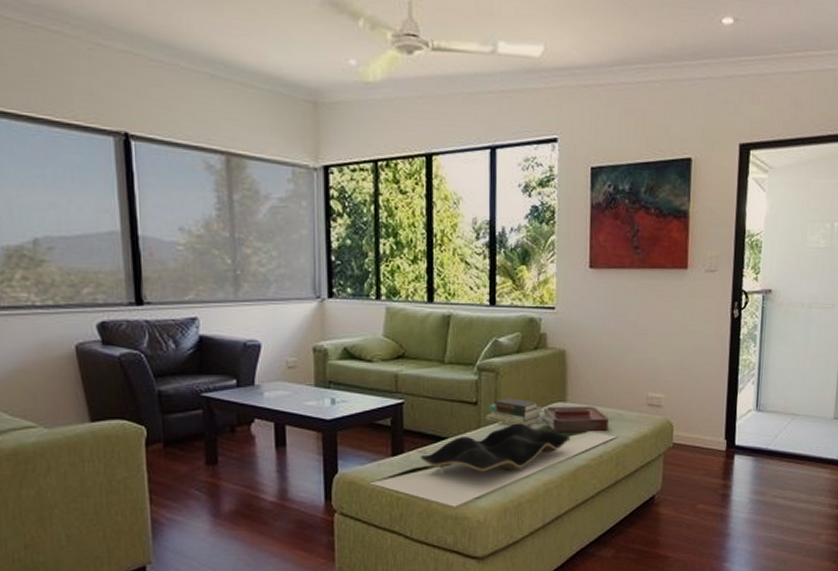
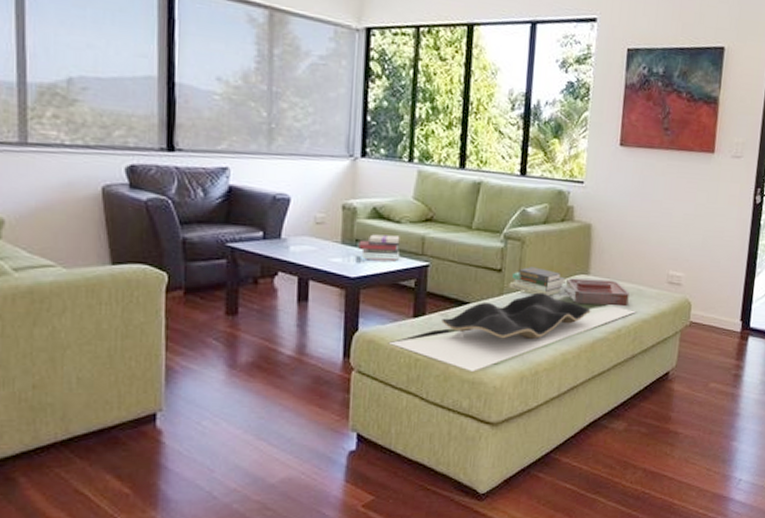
books: none [332,375,375,402] -> present [358,234,401,262]

